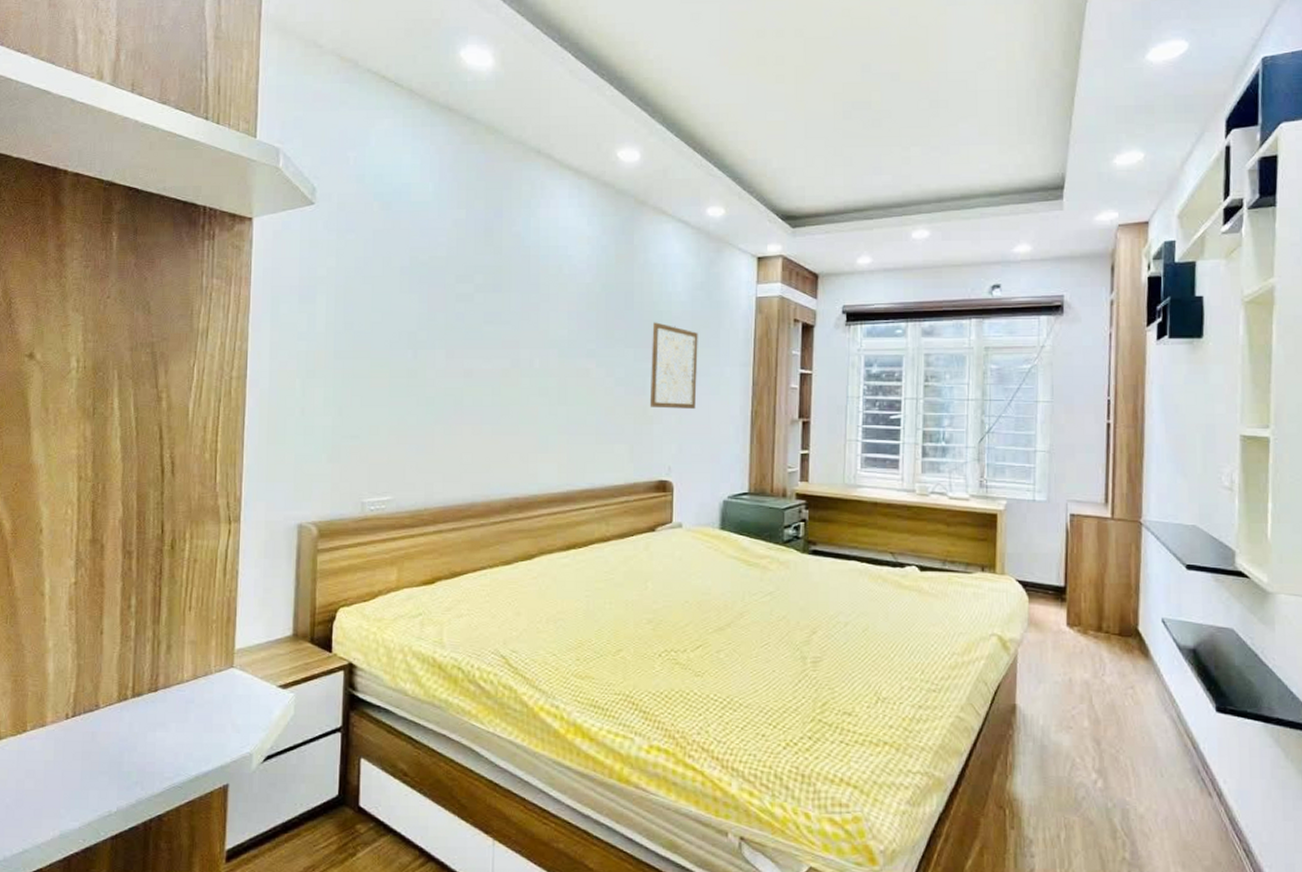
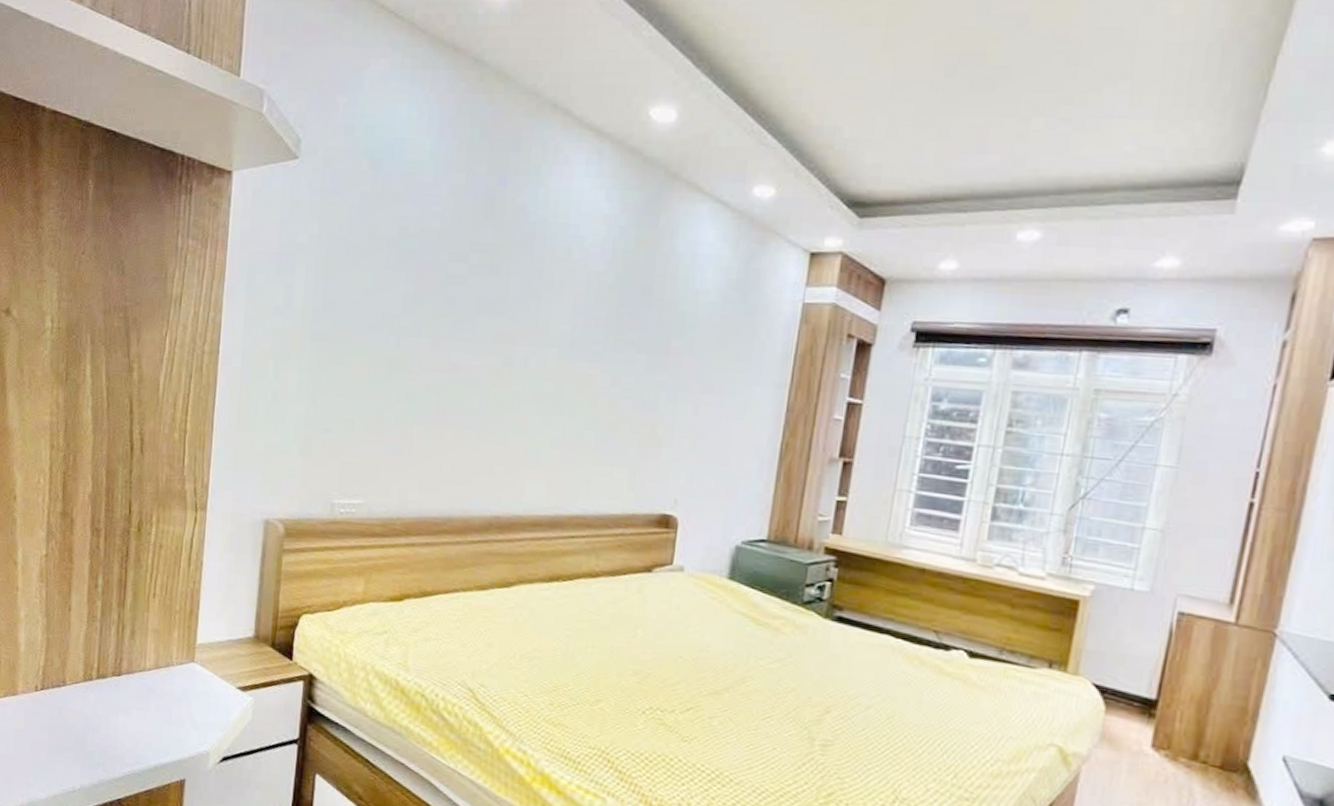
wall art: present [649,322,698,409] -> none [659,325,726,434]

